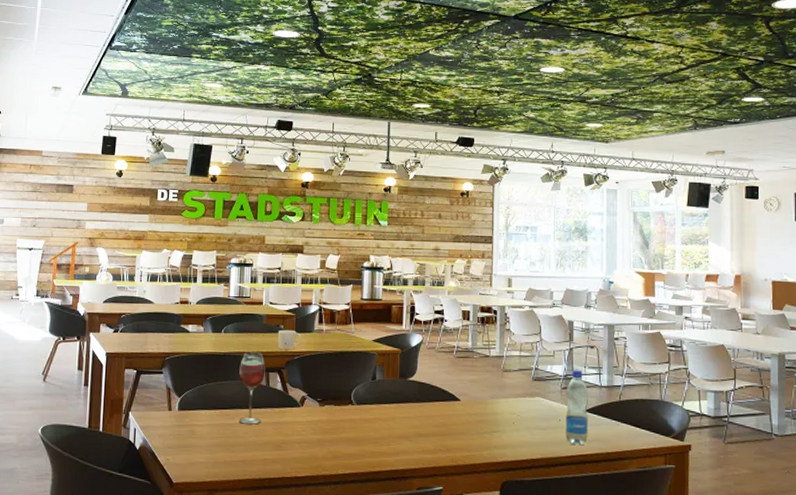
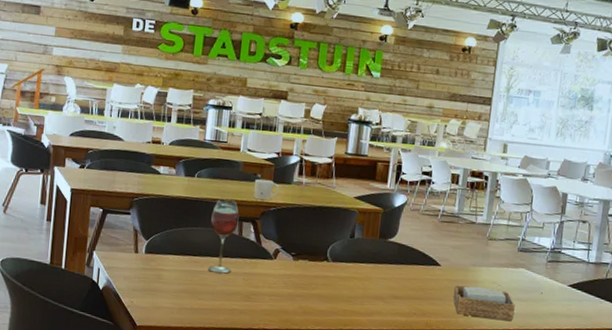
napkin holder: none [475,418,536,451] -> present [453,285,515,322]
bottle: present [565,370,588,446] -> none [545,243,575,320]

